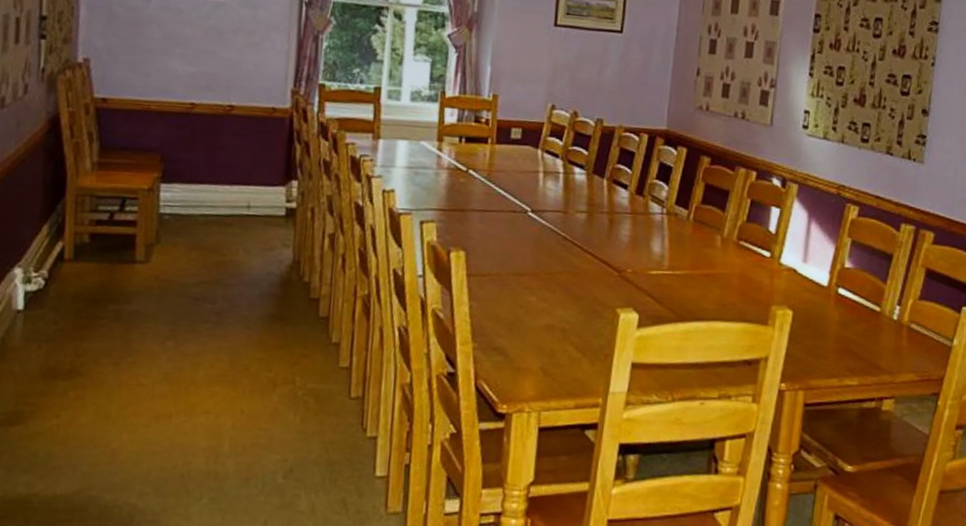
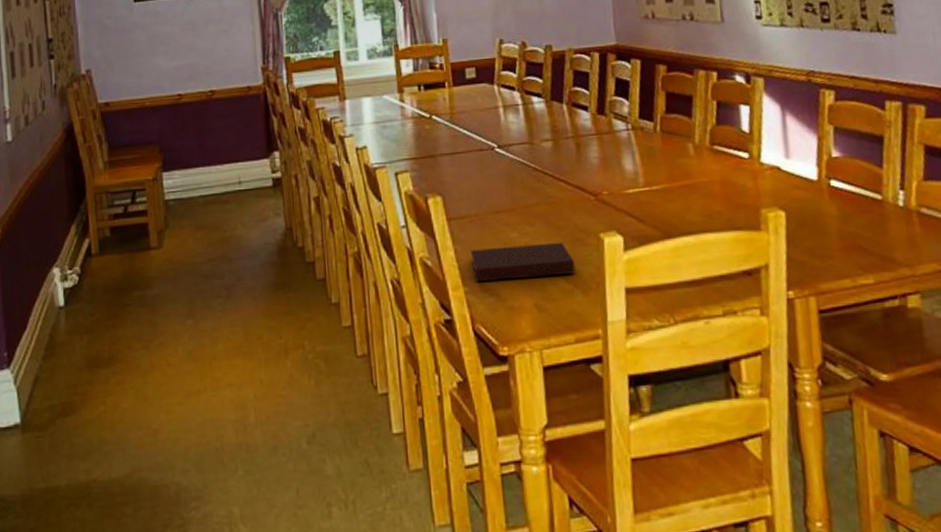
notebook: none [484,308,588,343] -> present [470,242,576,282]

